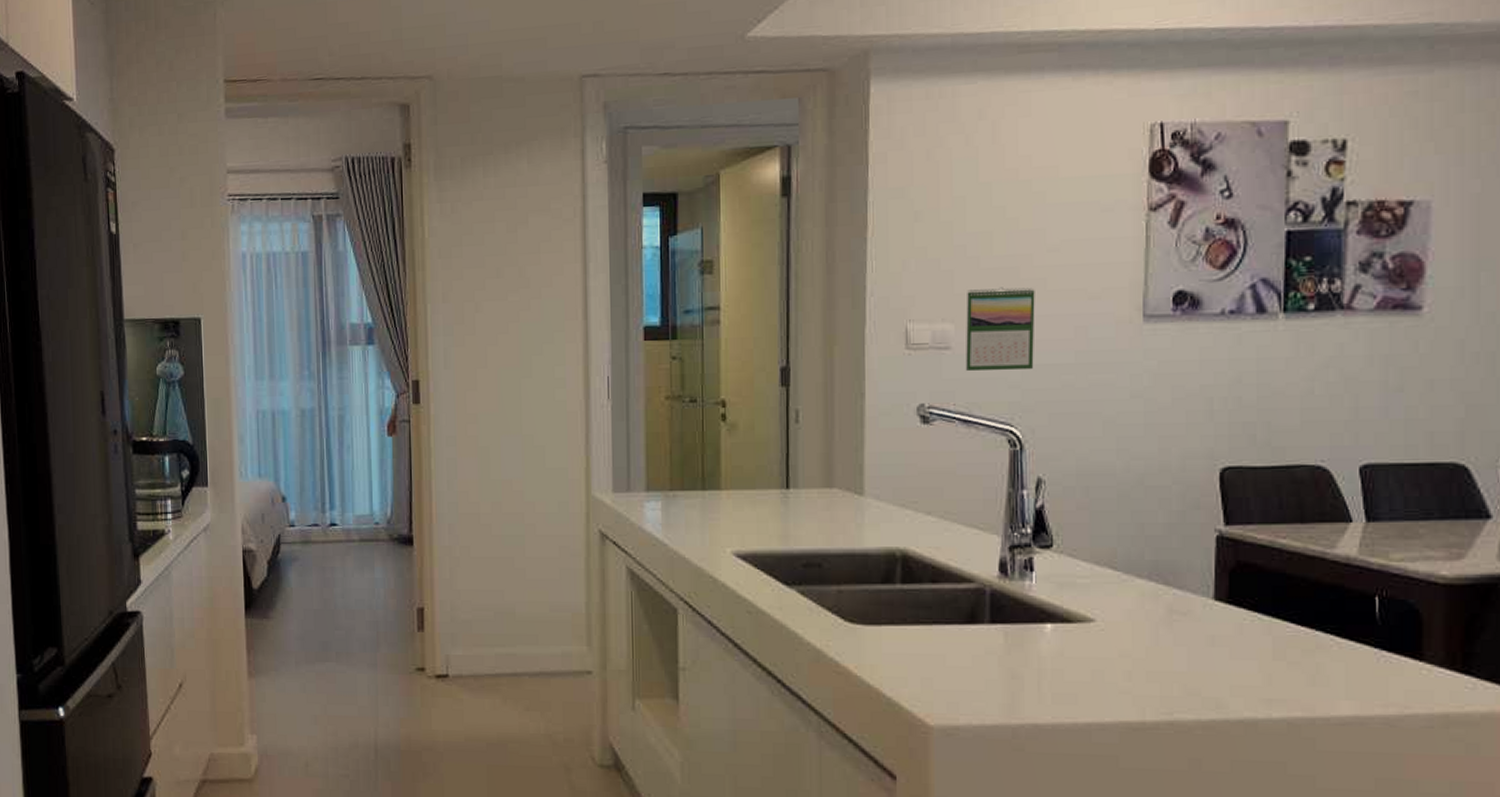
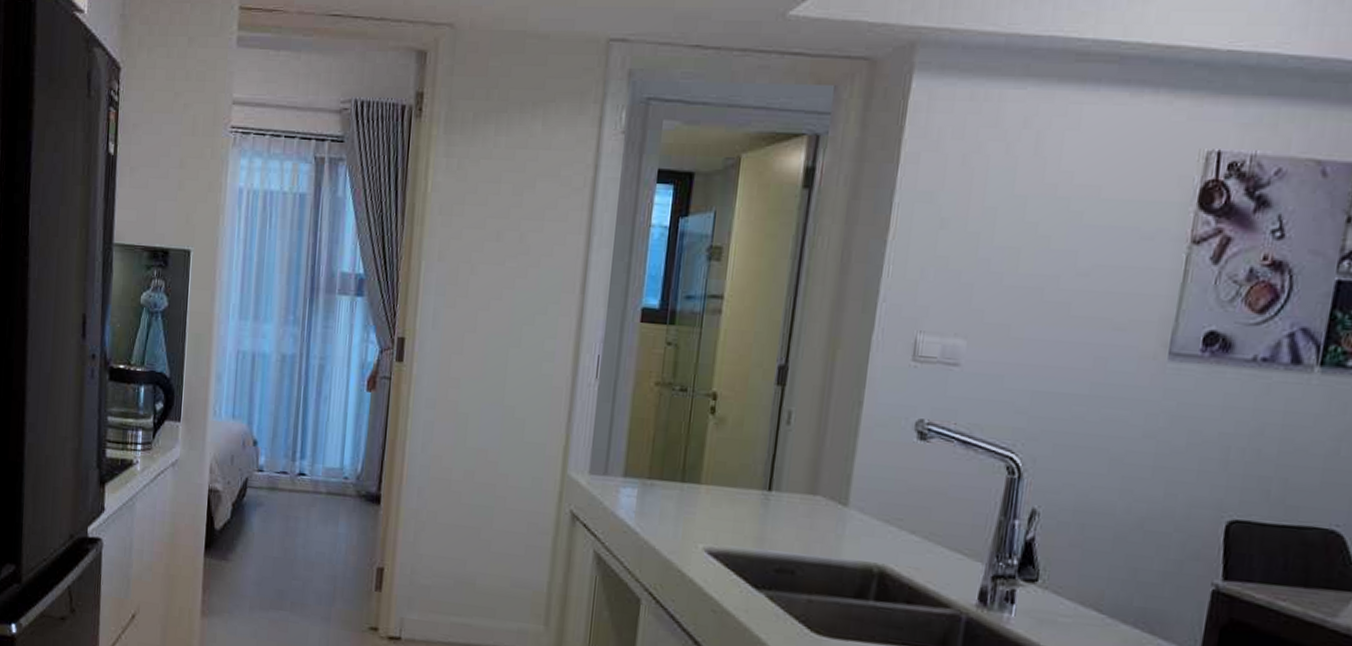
calendar: present [965,287,1035,371] -> none [971,306,1058,396]

